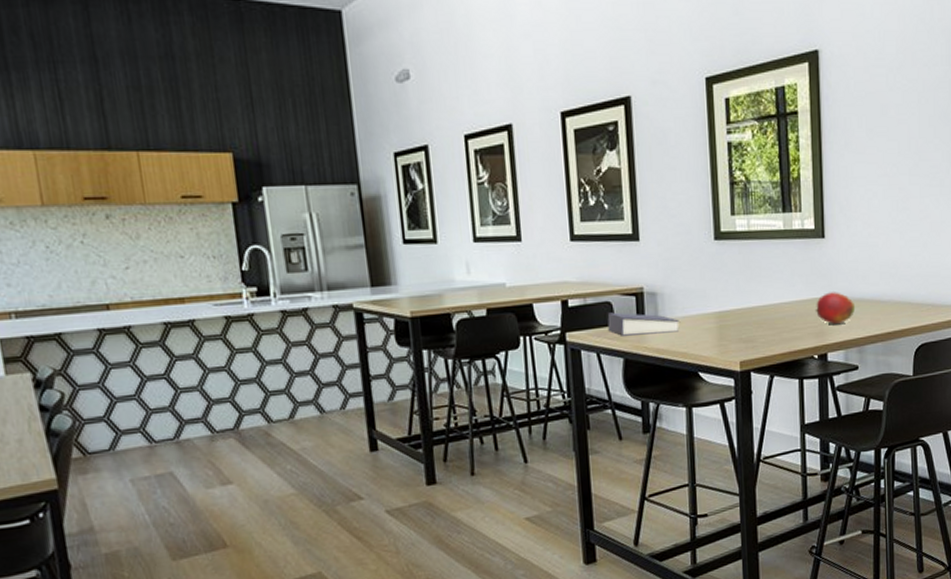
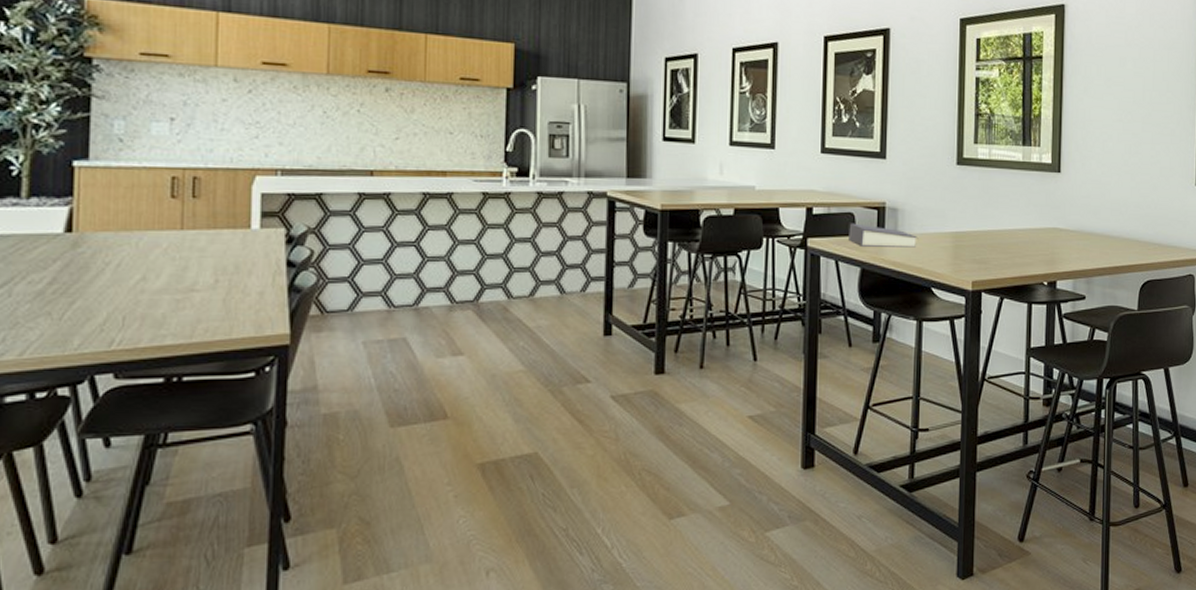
fruit: present [815,292,856,324] -> none [1047,223,1086,254]

